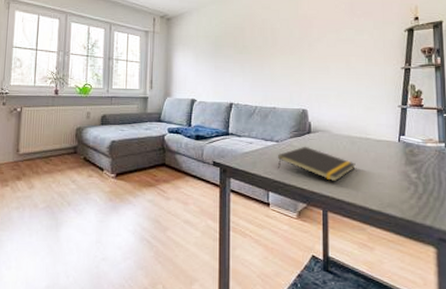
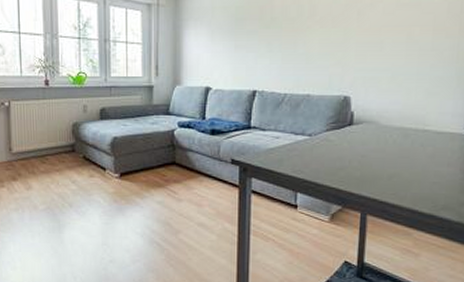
notepad: present [277,146,356,182] -> none [308,140,407,182]

